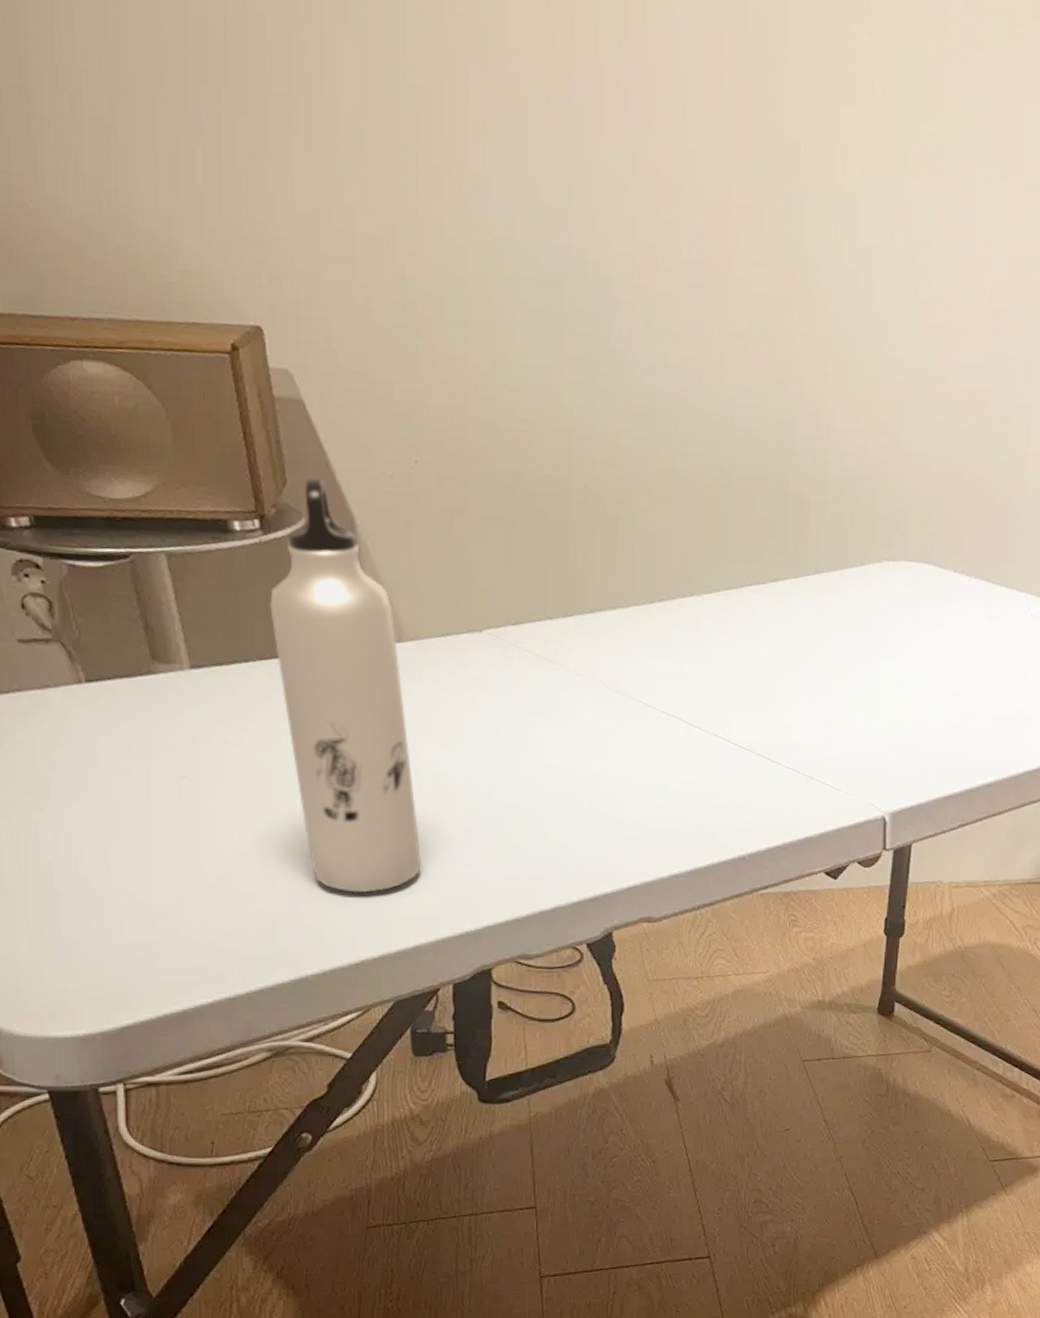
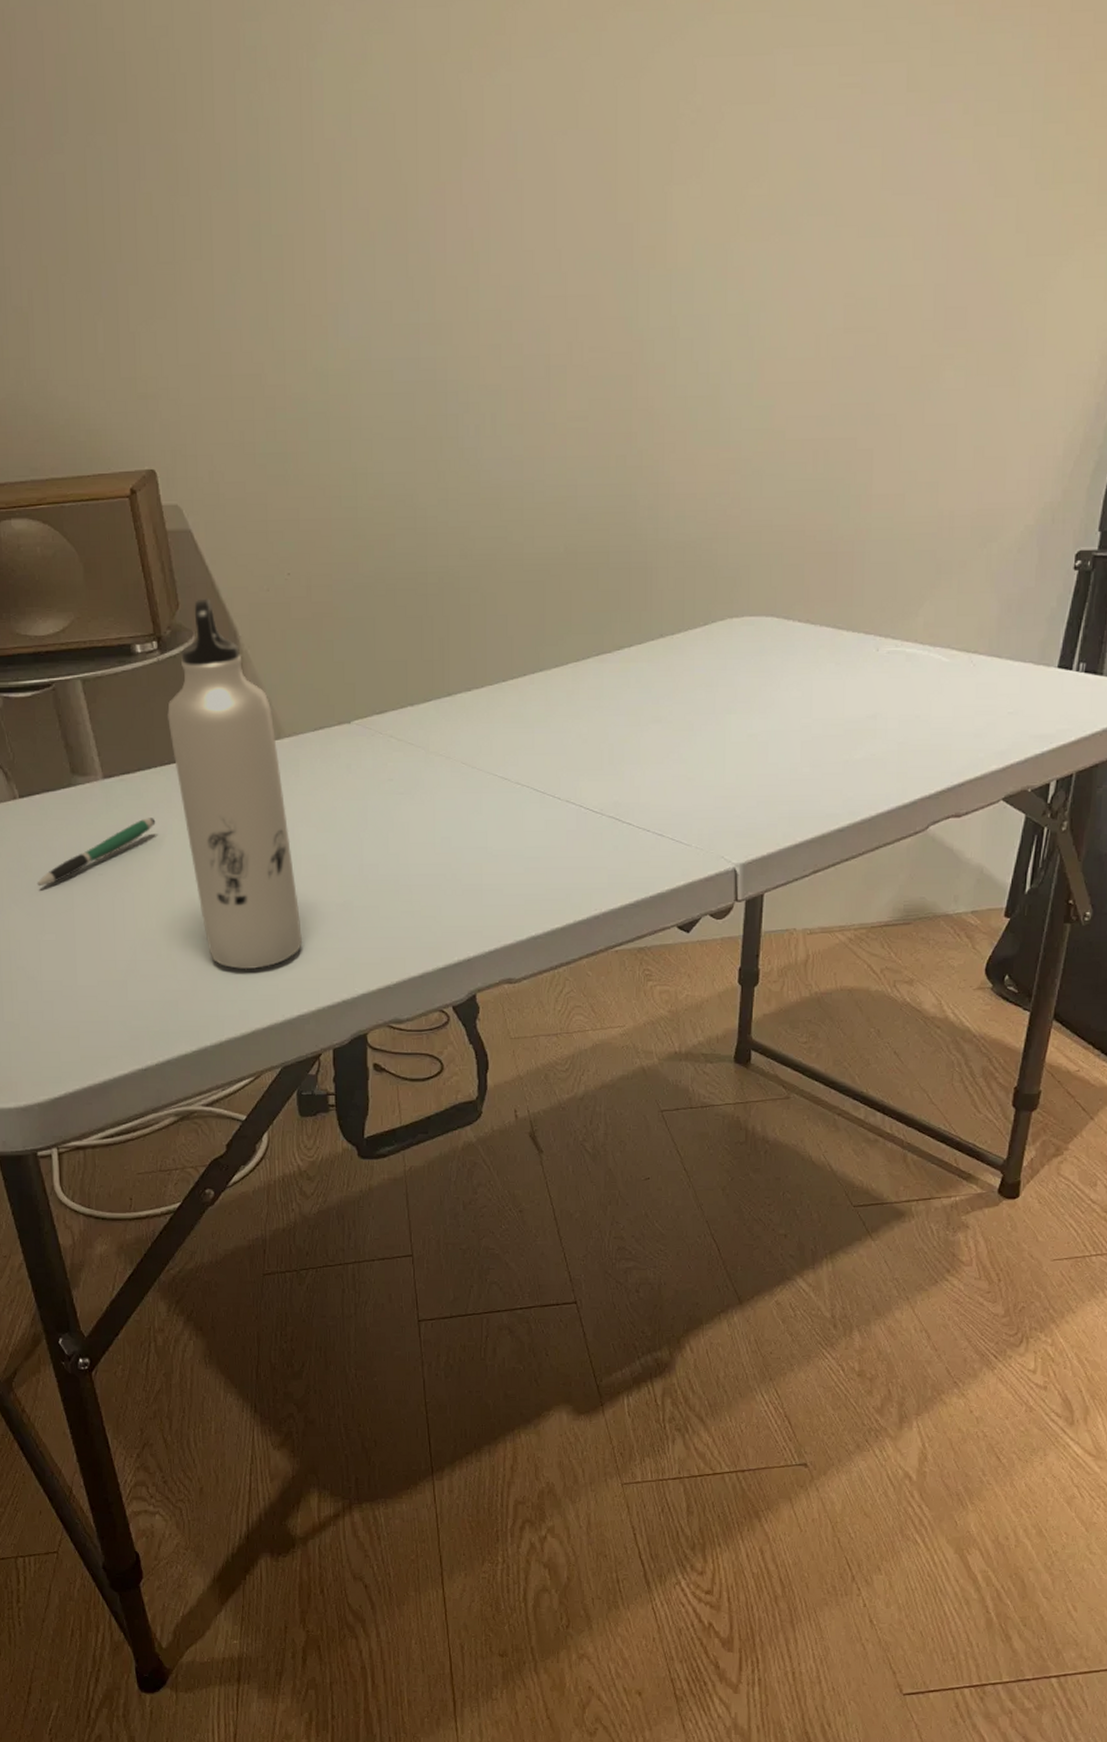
pen: none [105,717,253,786] -> present [37,818,156,887]

